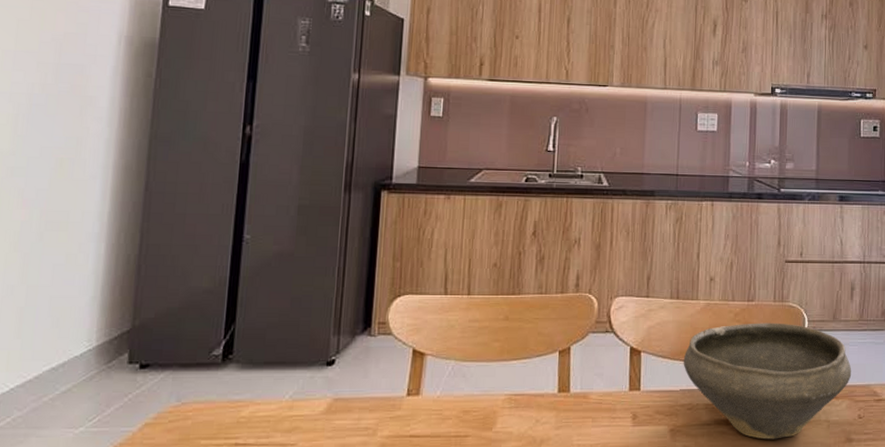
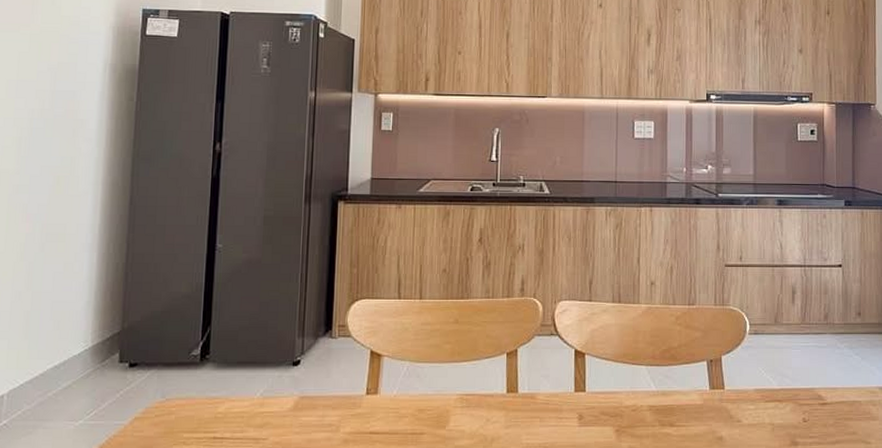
bowl: present [683,323,852,440] -> none [626,326,795,442]

